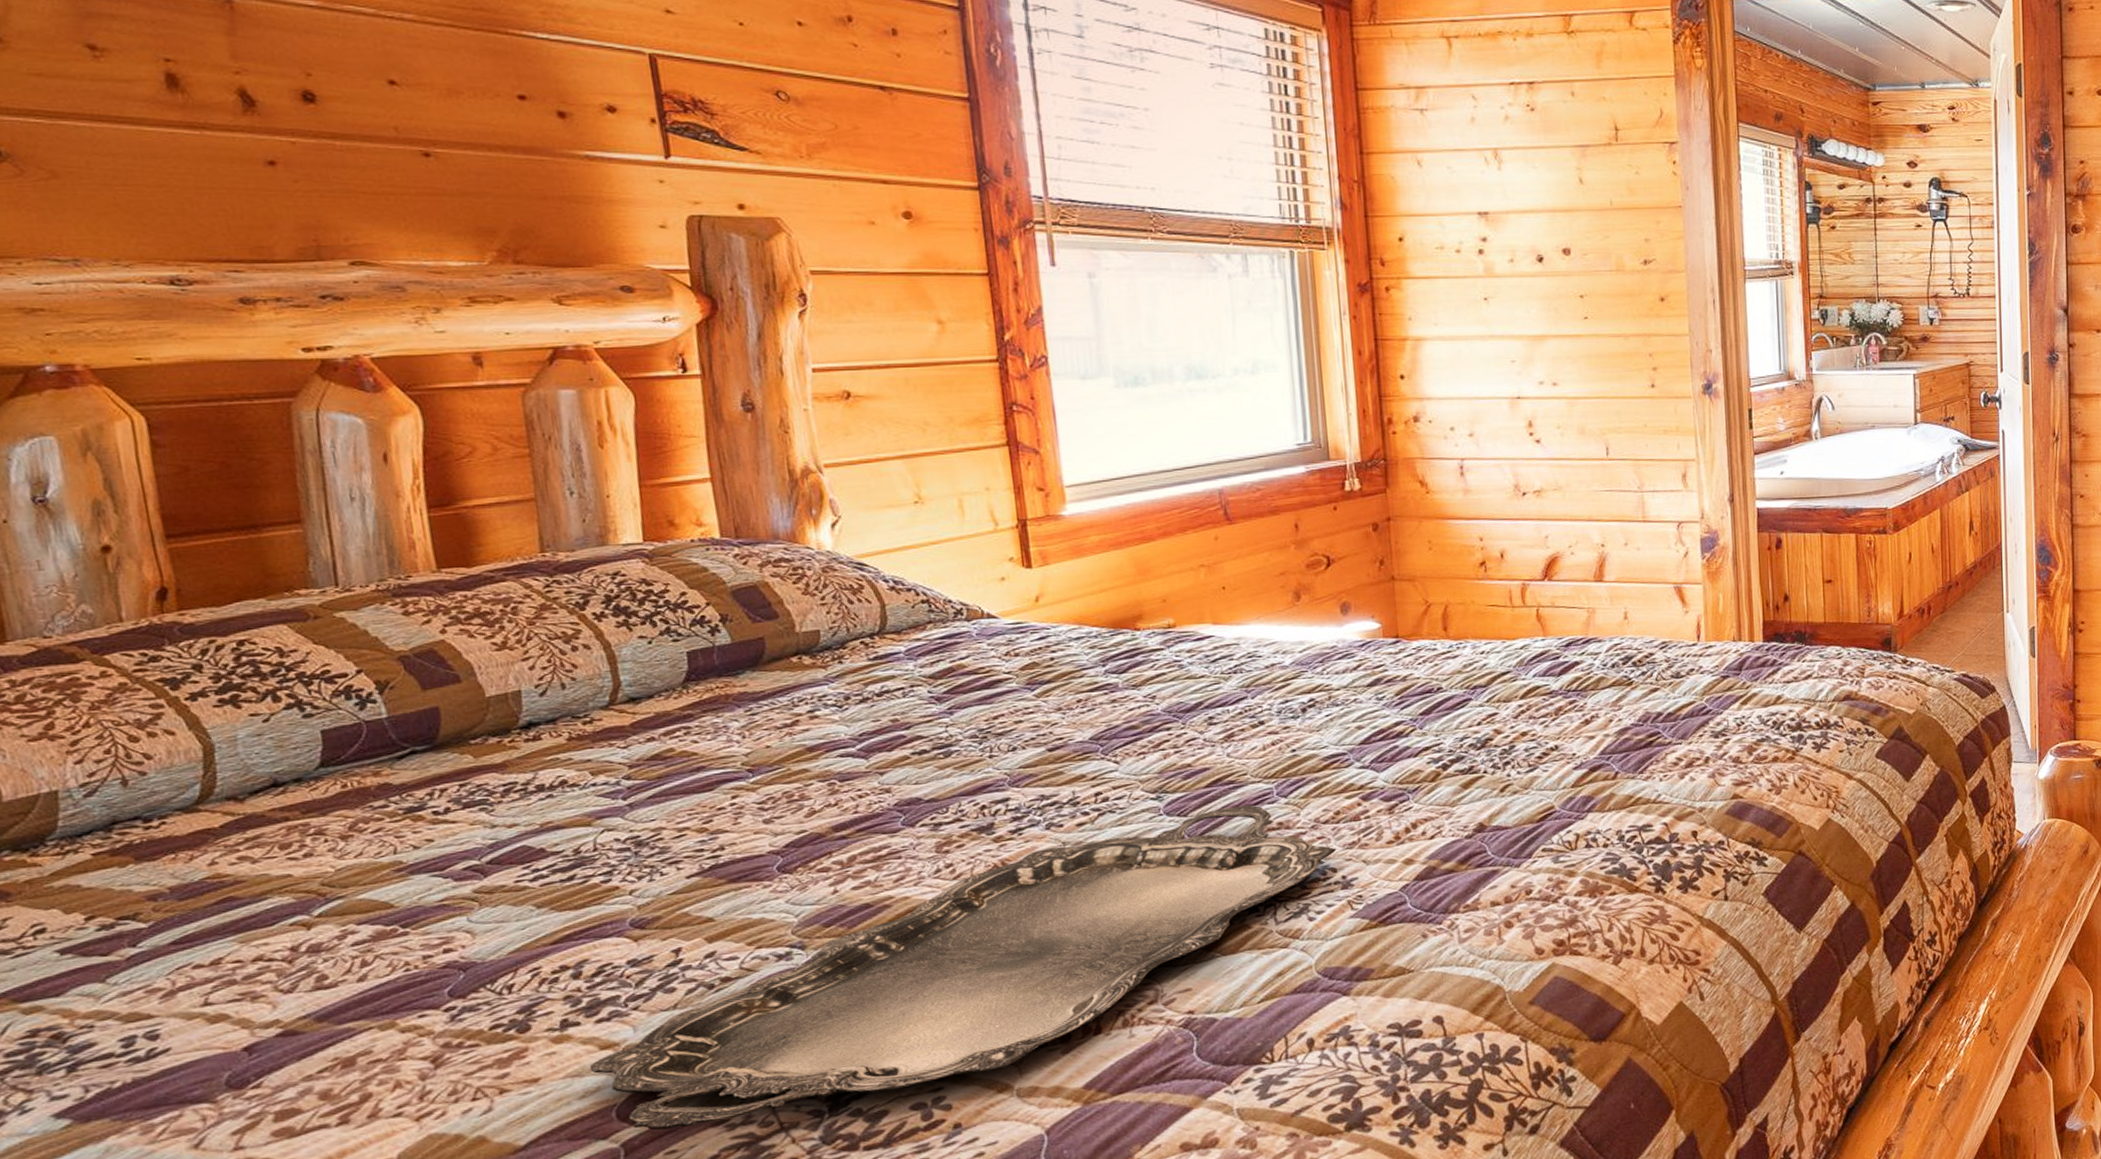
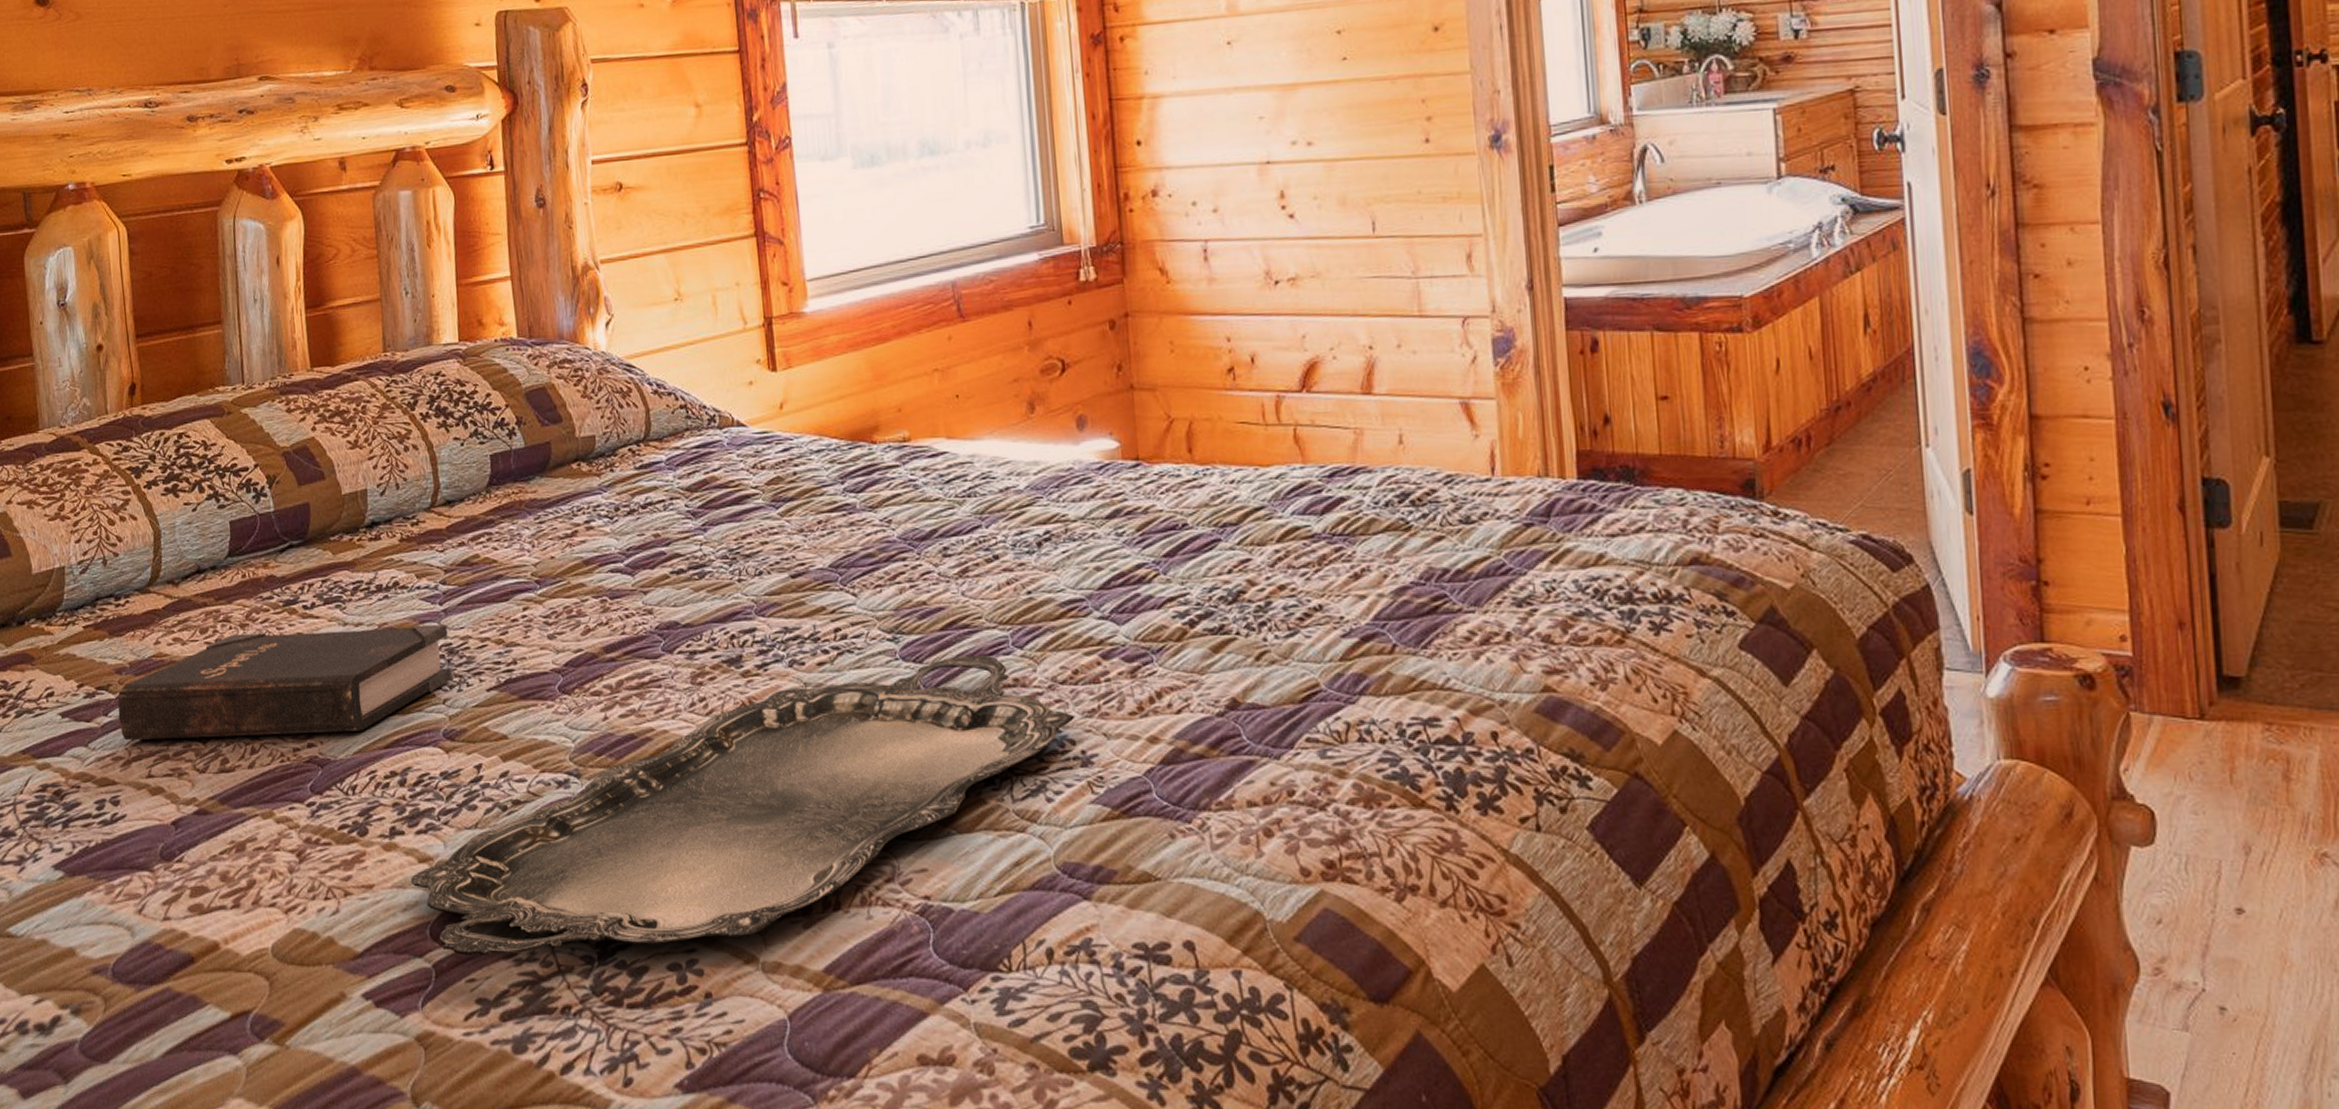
hardback book: none [152,818,641,970] -> present [118,625,452,741]

